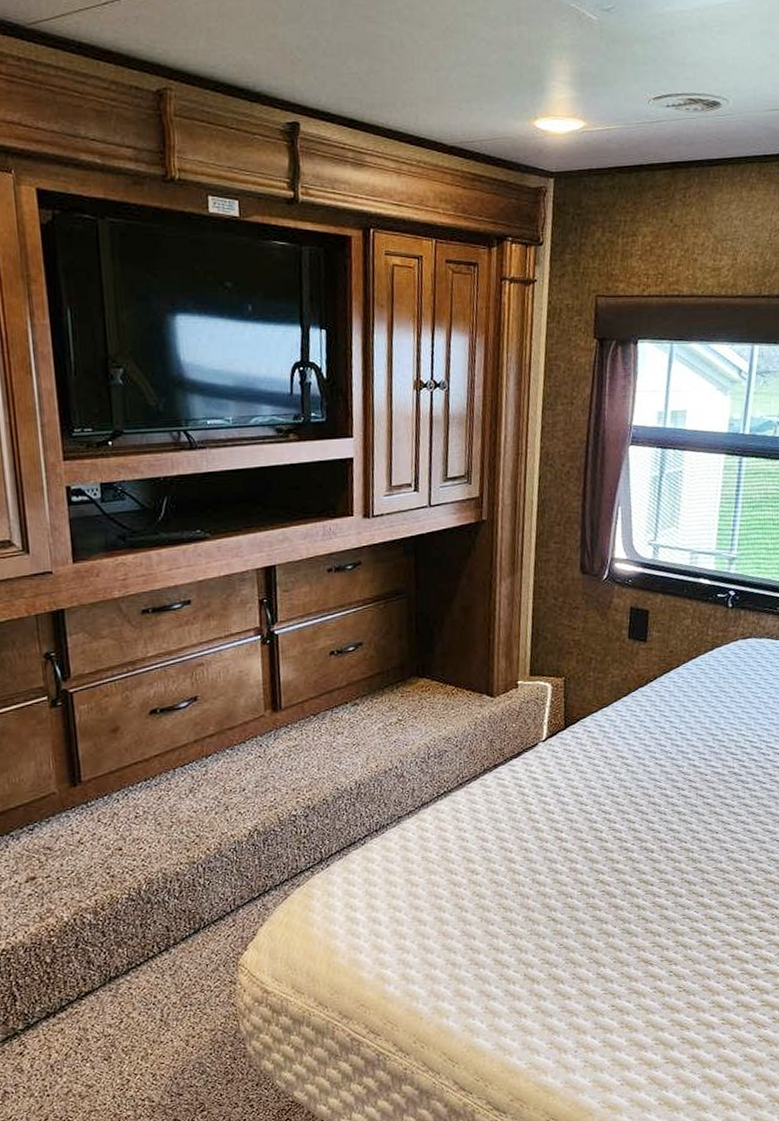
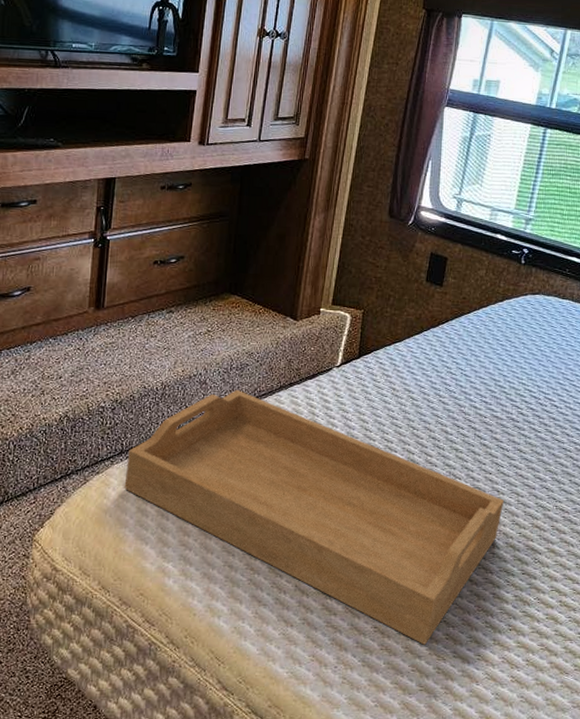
serving tray: none [328,778,735,1017] -> present [124,389,505,645]

